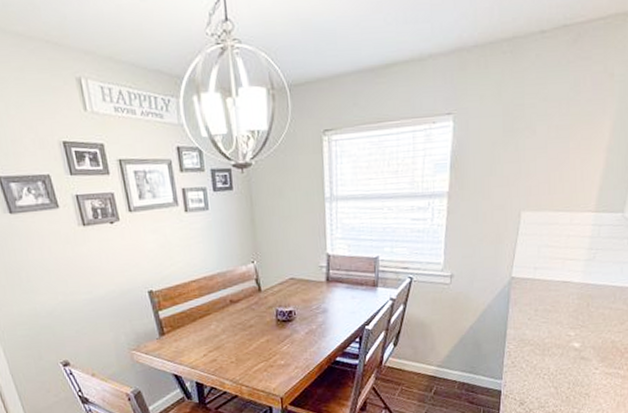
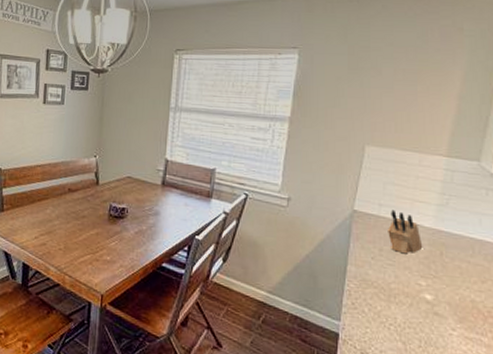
knife block: none [542,271,573,311] -> present [388,209,423,254]

